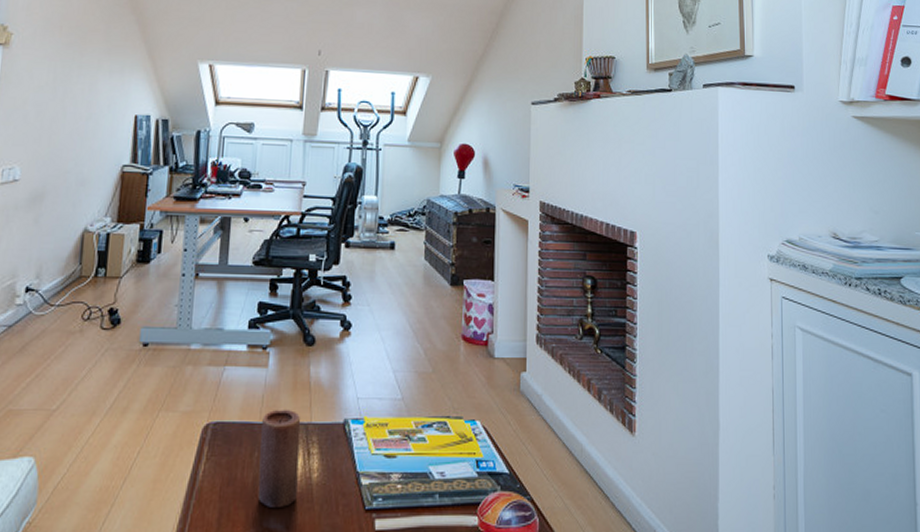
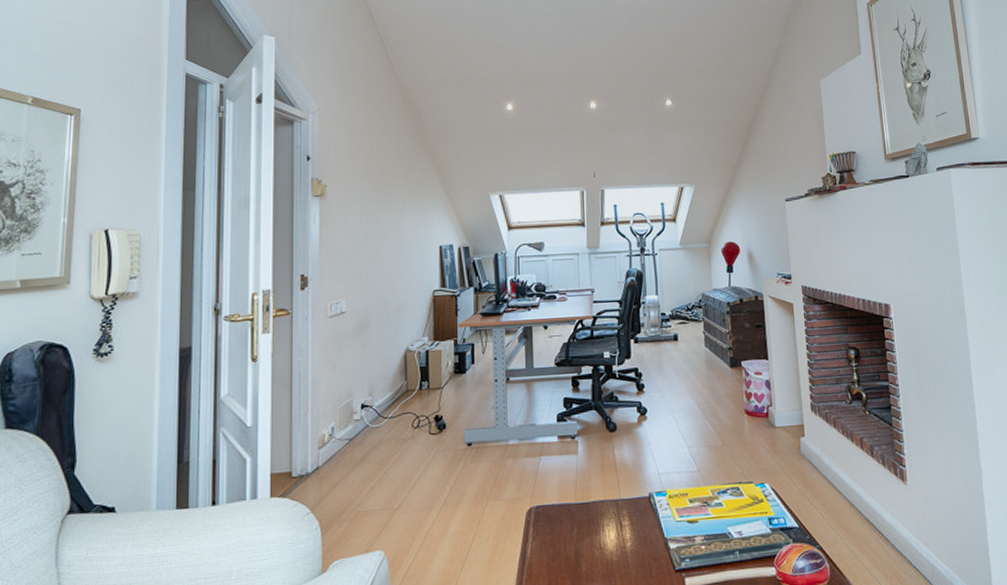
candle: present [257,409,301,509] -> none [578,488,615,577]

